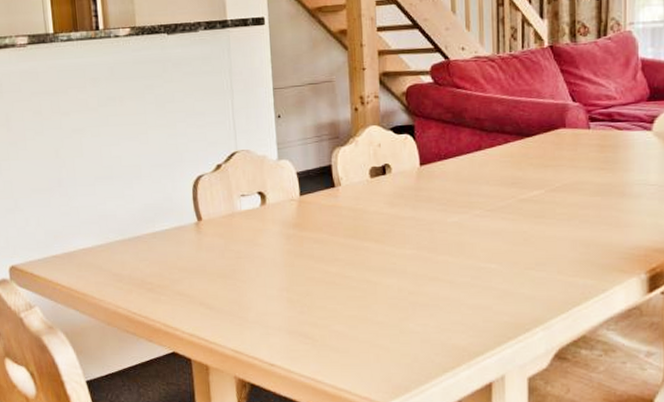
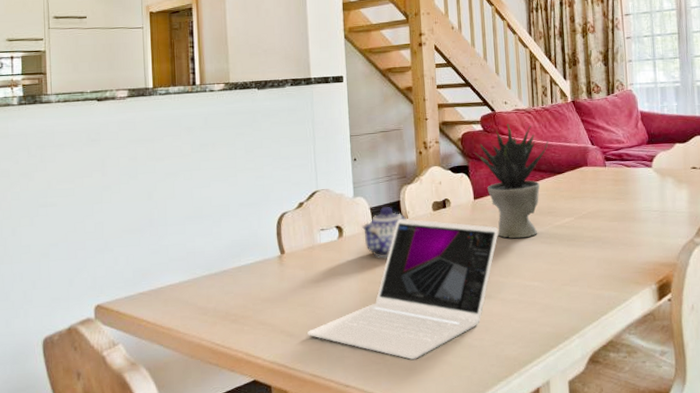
laptop: none [228,185,450,342] -> present [307,218,499,359]
teapot: none [287,172,338,230] -> present [361,207,406,258]
potted plant: none [422,74,516,213] -> present [474,123,549,239]

